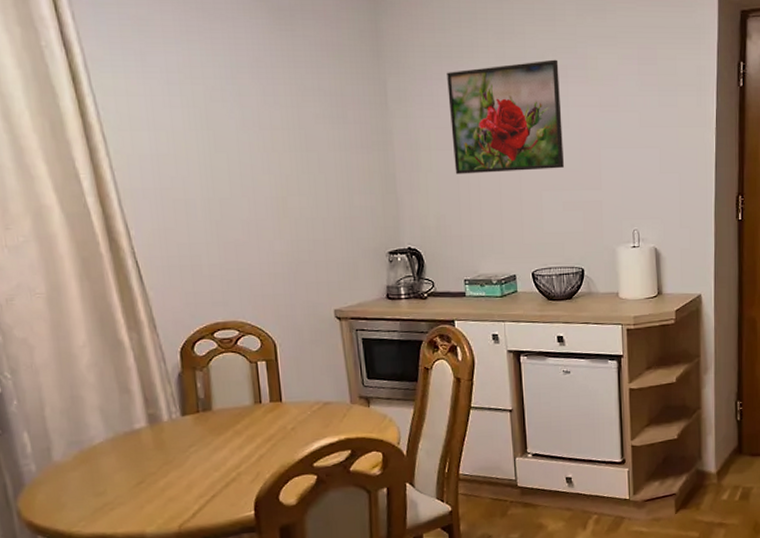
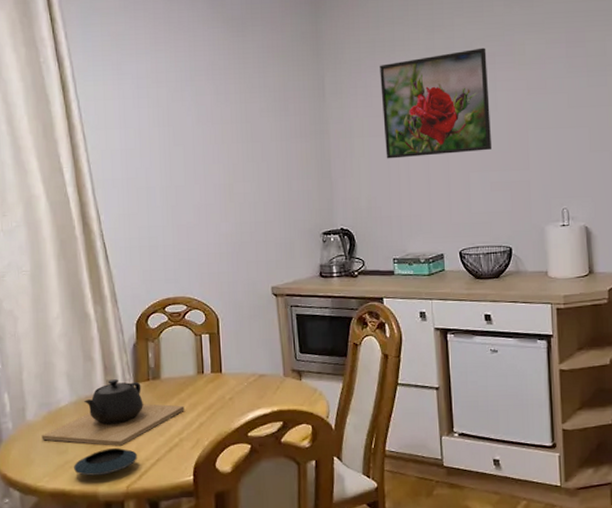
teapot: none [73,412,241,484] -> present [42,379,185,446]
saucer: none [115,486,189,518] -> present [74,448,137,476]

